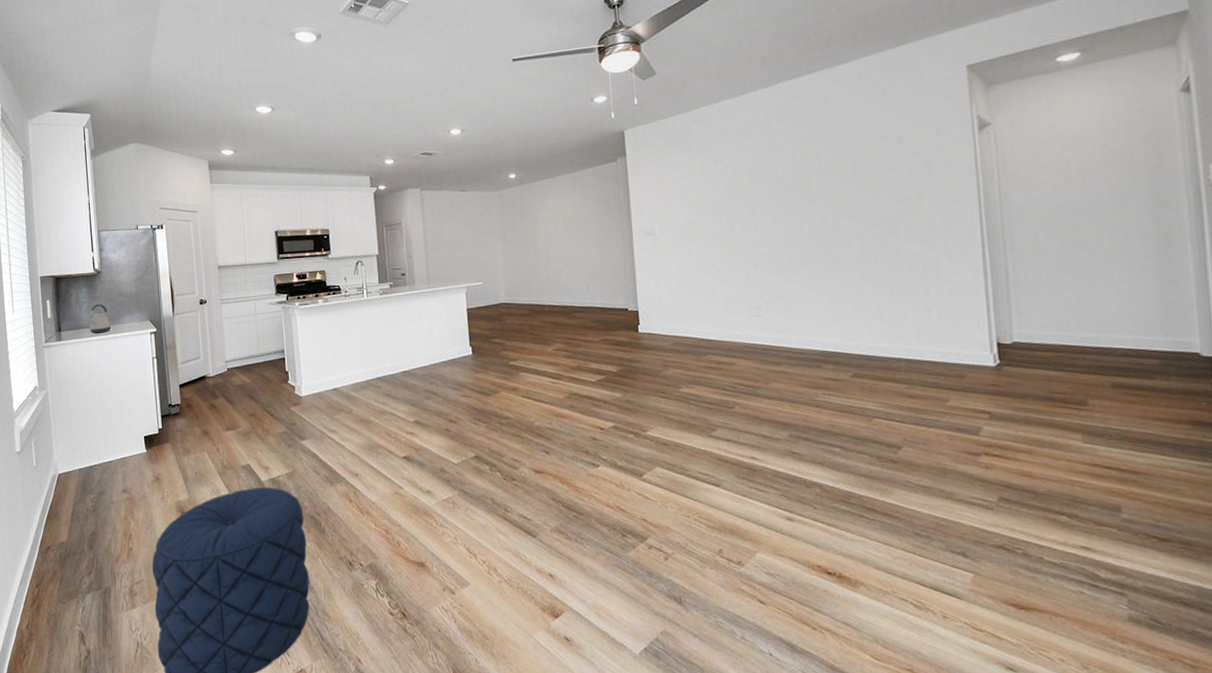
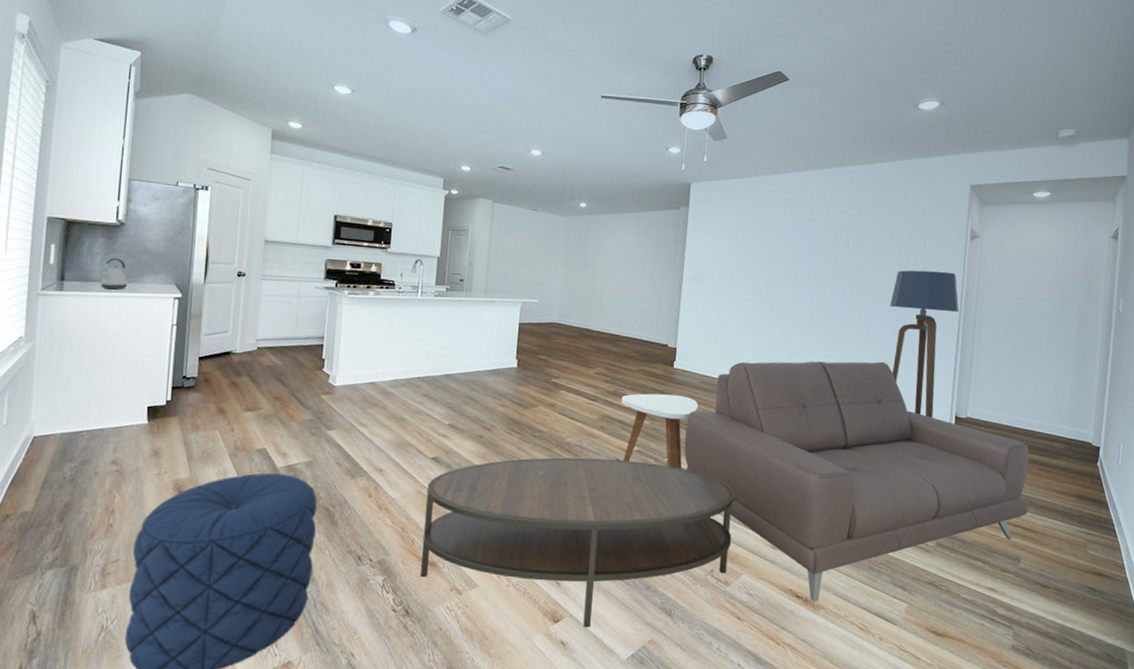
coffee table: none [403,438,738,621] -> present [420,457,735,628]
side table: none [586,361,674,442] -> present [621,393,698,469]
sofa: none [663,291,1121,578] -> present [684,361,1029,602]
floor lamp: none [886,172,978,349] -> present [890,270,959,418]

